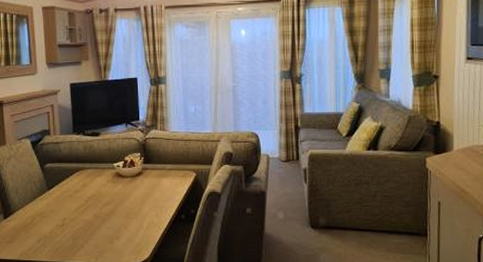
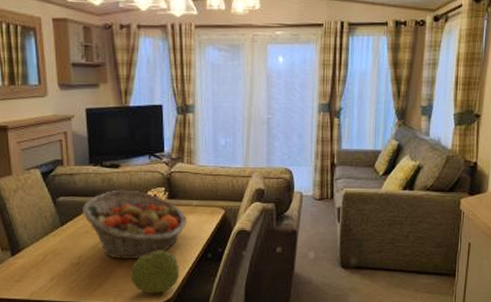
fruit basket: none [67,156,161,222] -> present [83,190,187,260]
fruit: none [110,212,155,254] -> present [130,250,179,294]

